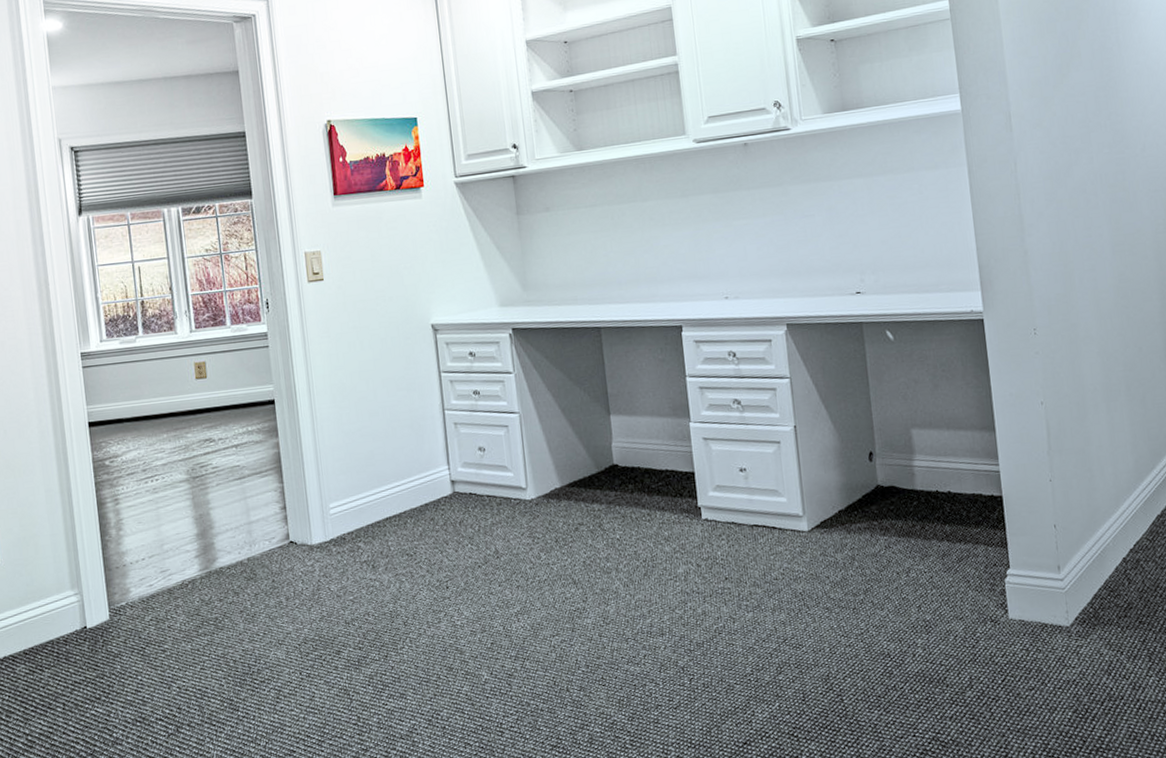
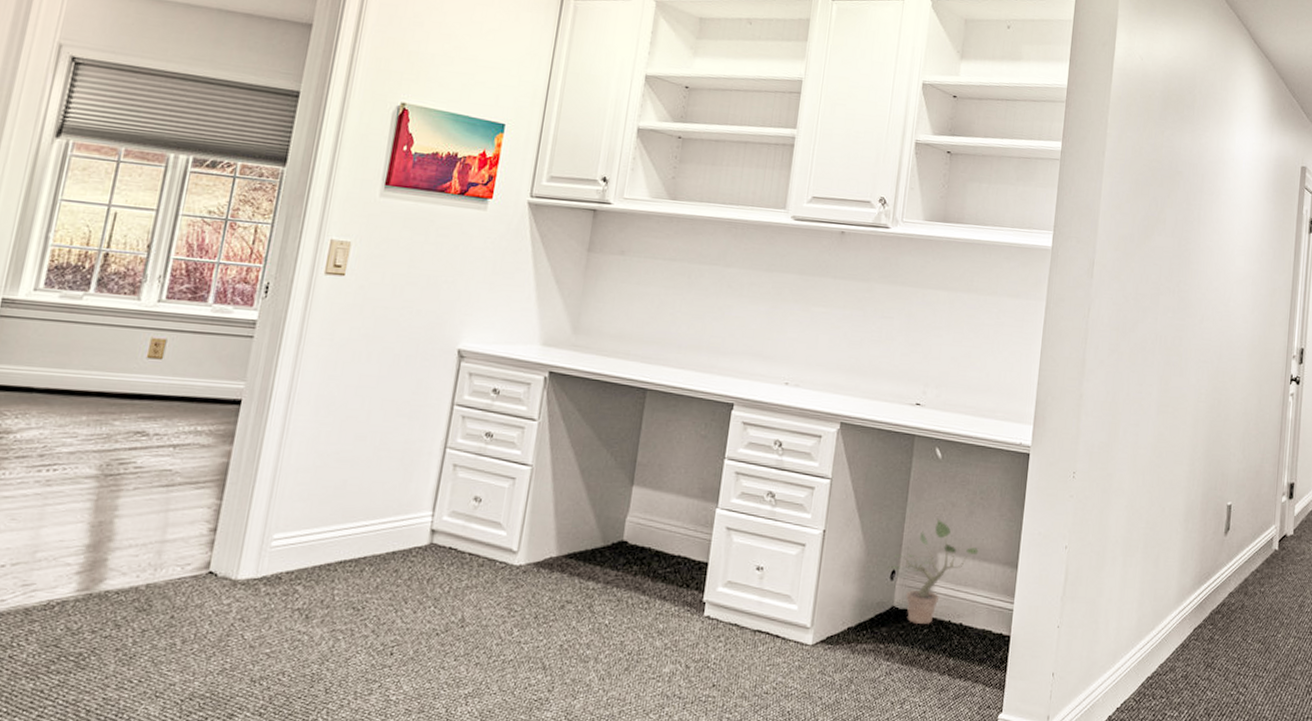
potted plant: none [865,397,952,499] -> present [888,518,979,625]

